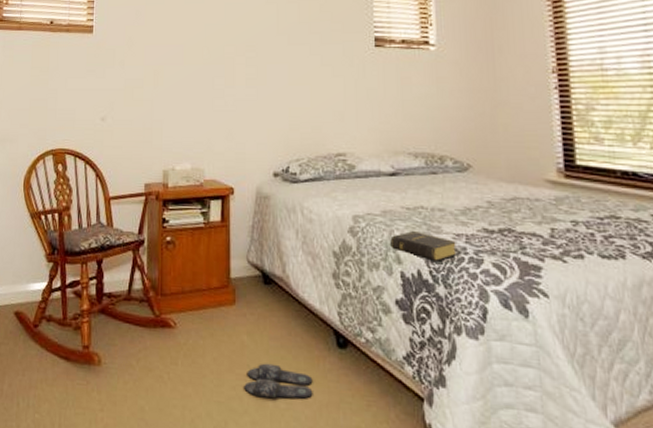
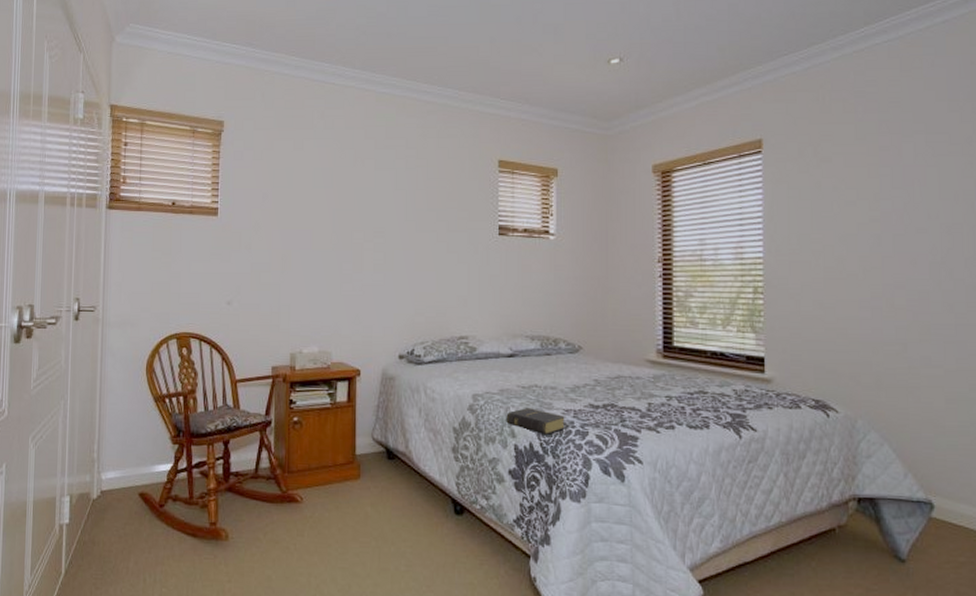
slippers: present [244,363,313,399] -> none [367,531,431,563]

